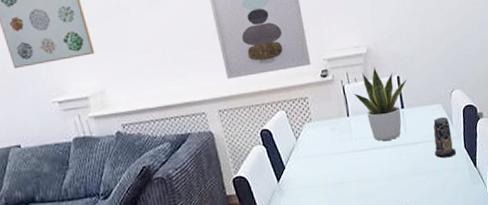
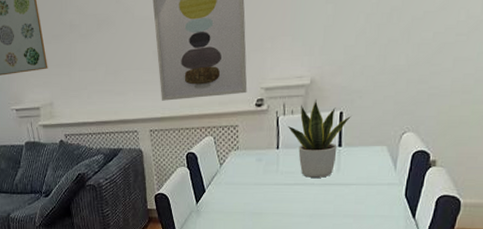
candle: present [433,116,456,158] -> none [368,160,393,204]

